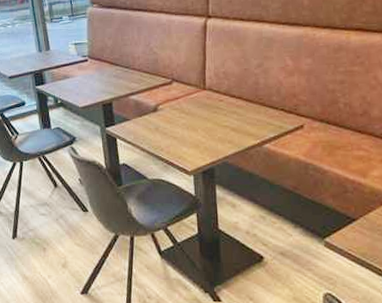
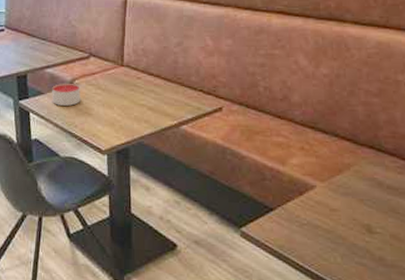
candle: none [137,108,165,131] -> present [52,83,80,106]

